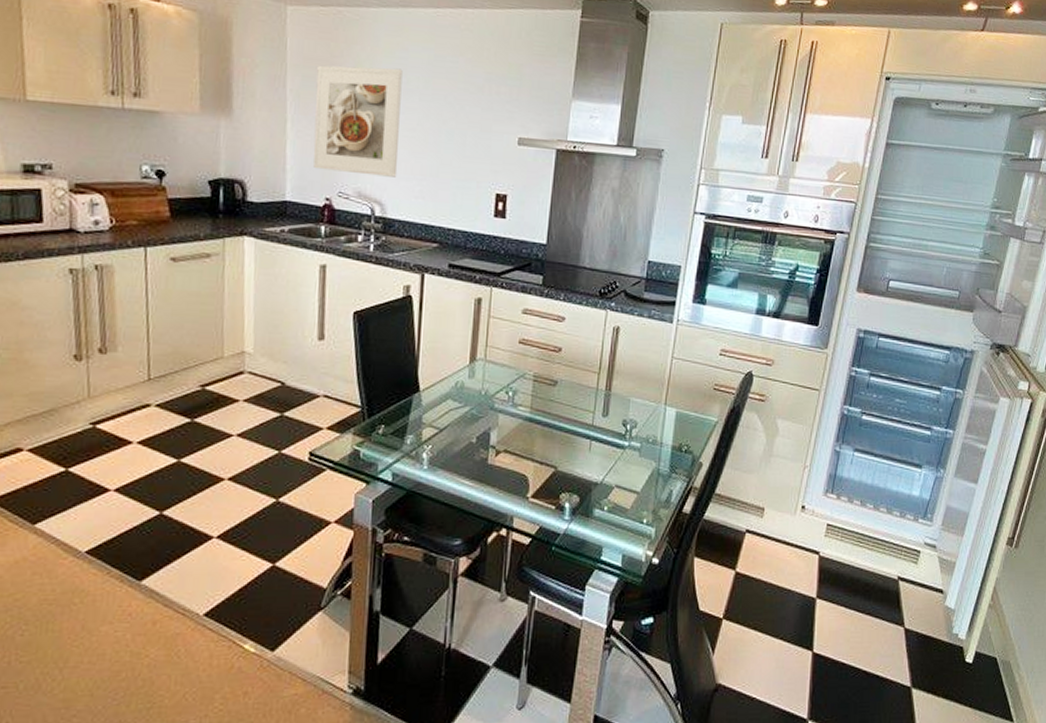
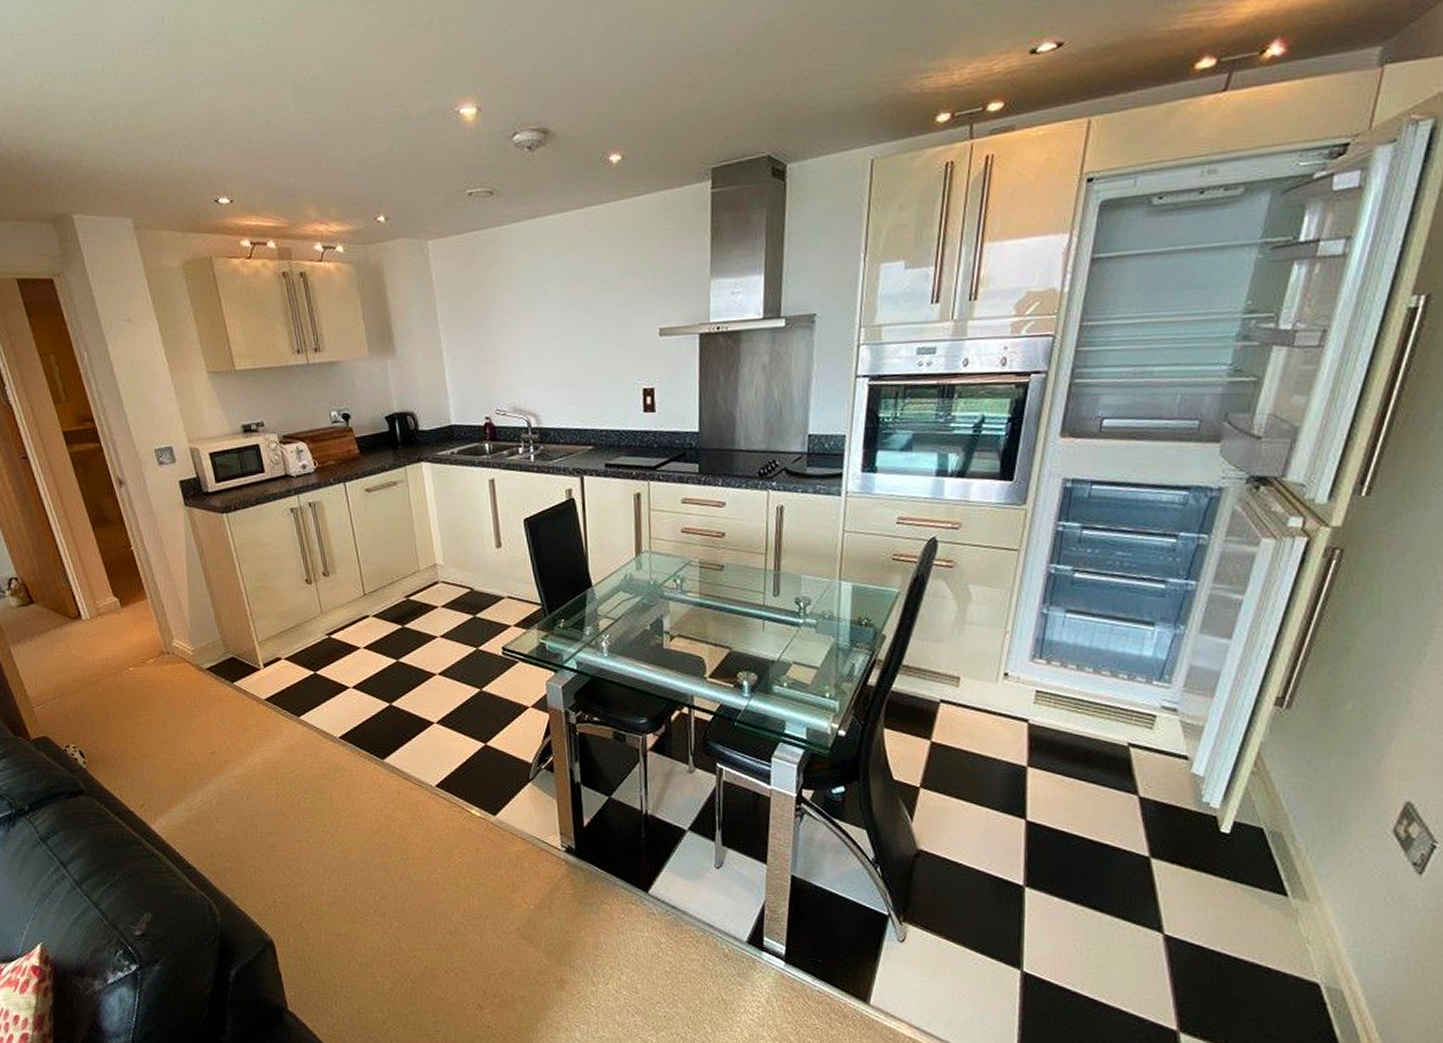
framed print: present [313,65,403,177] -> none [462,281,547,392]

